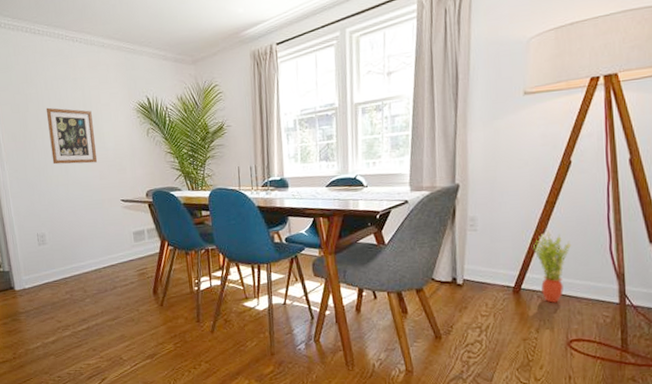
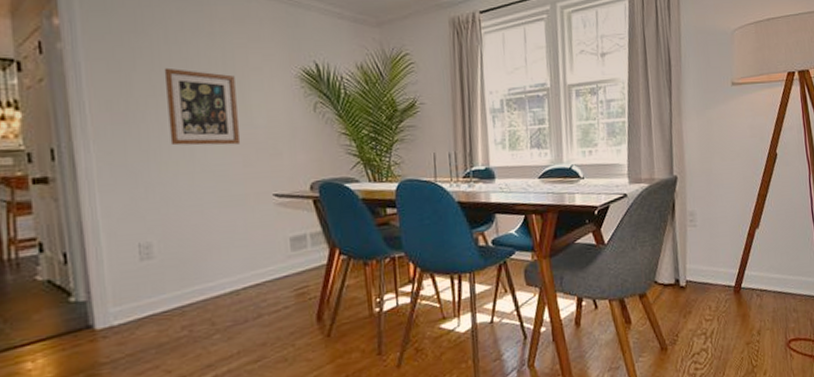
potted plant: present [532,232,572,303] -> none [749,226,783,301]

